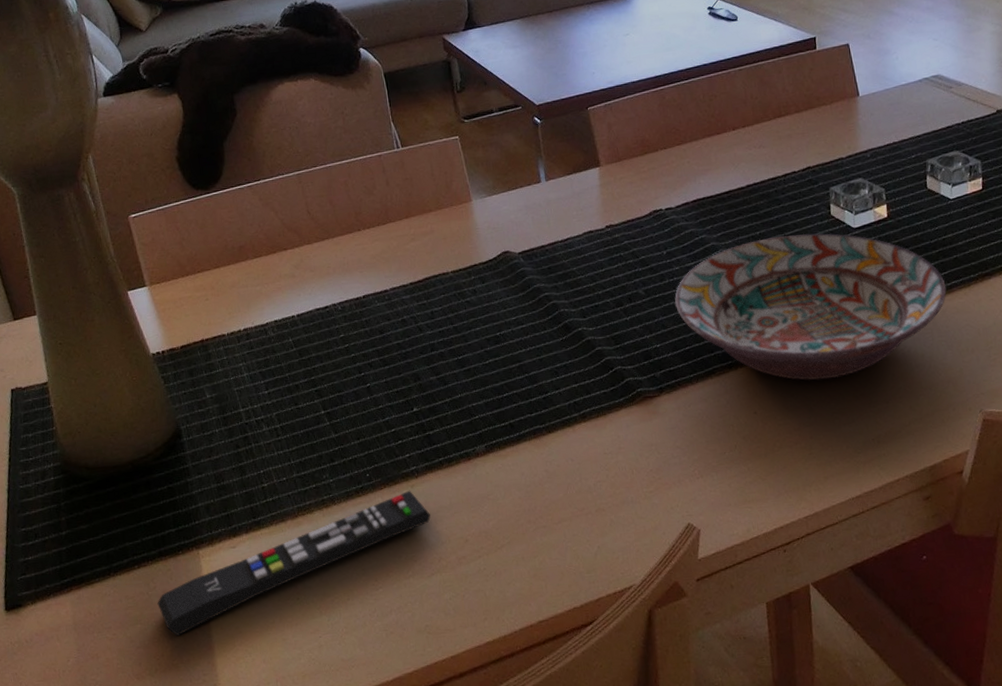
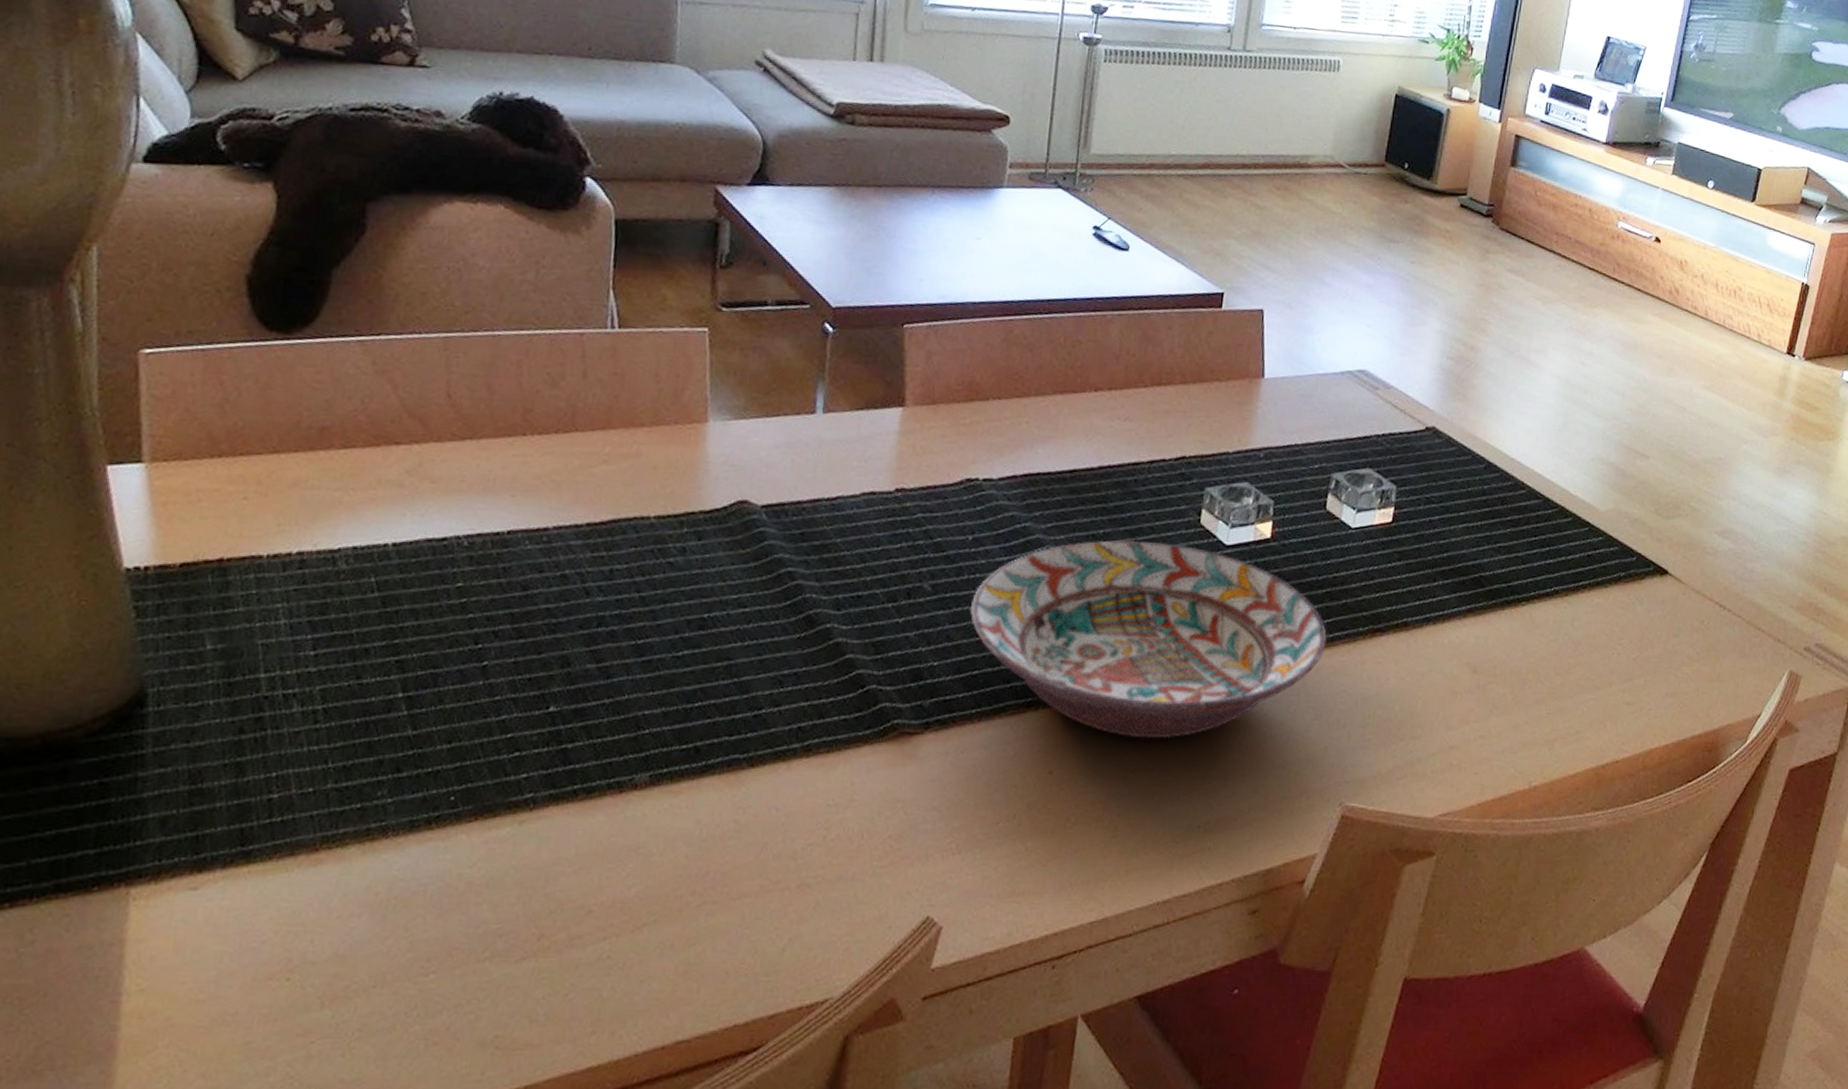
remote control: present [157,490,431,637] -> none [30,828,540,1025]

